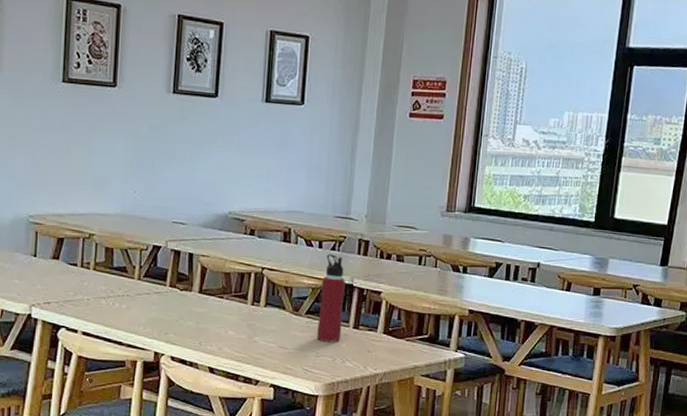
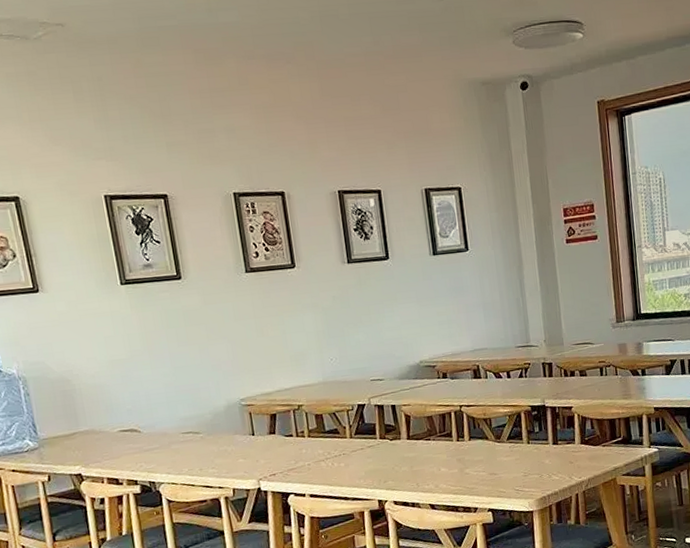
water bottle: present [317,254,346,342] -> none [516,381,544,462]

